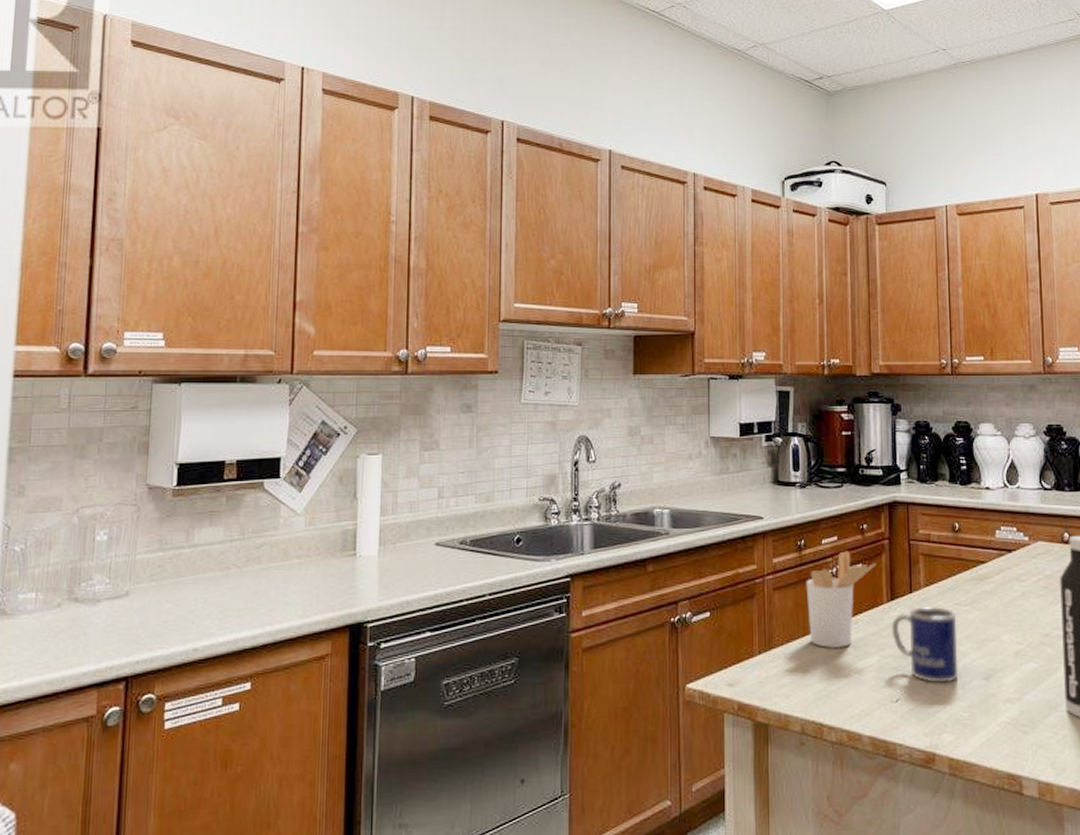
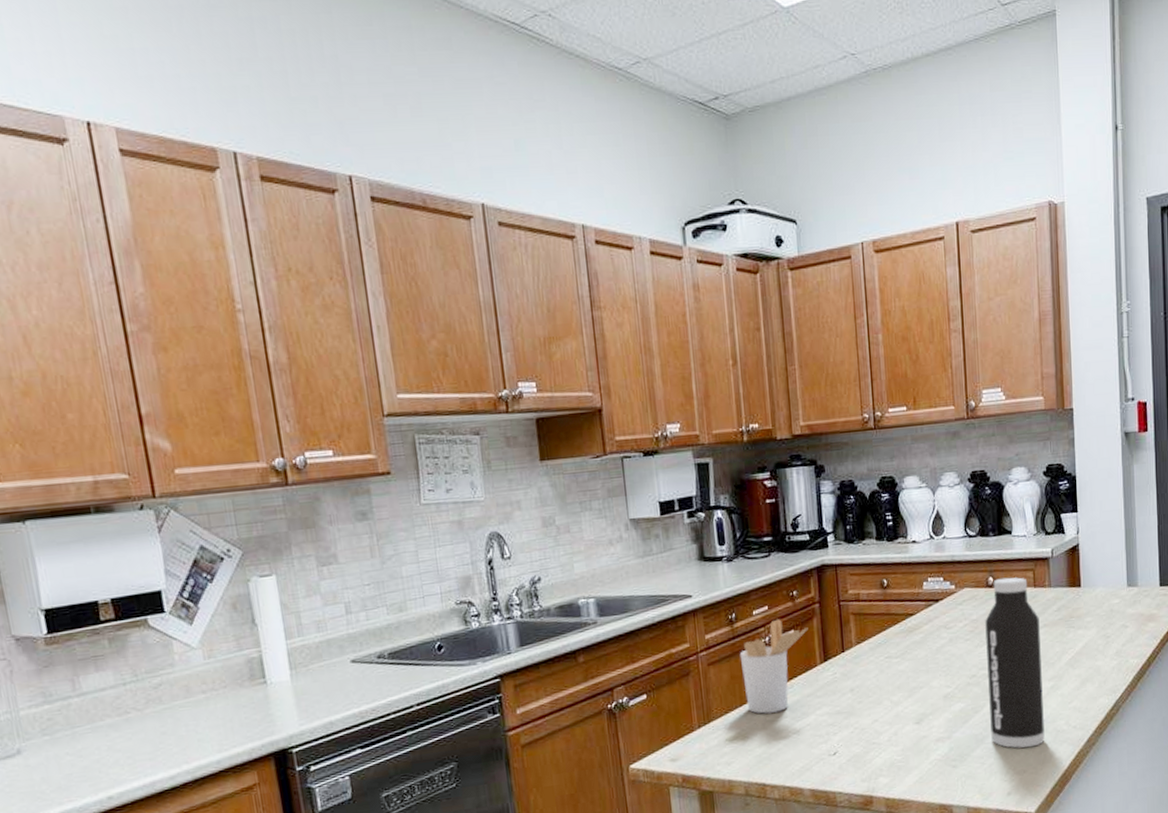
mug: present [891,607,959,683] -> none [826,662,892,734]

